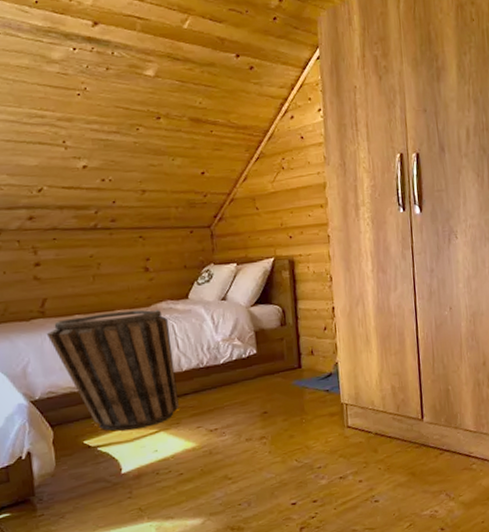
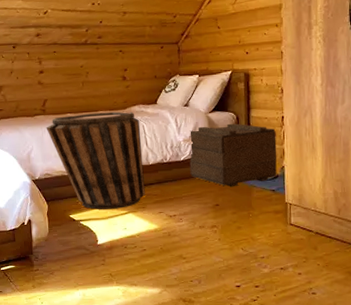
wooden crate: none [229,317,330,391] -> present [189,123,277,187]

